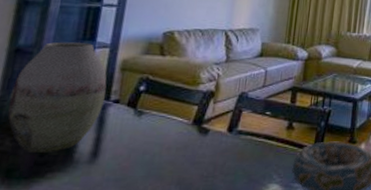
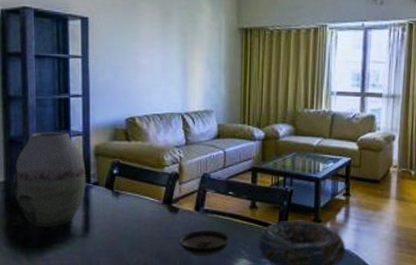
saucer: none [203,154,263,182] -> present [178,230,231,256]

